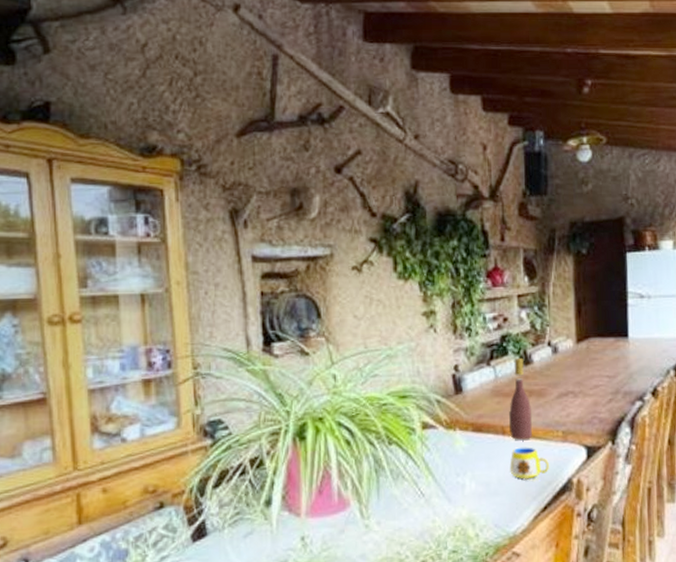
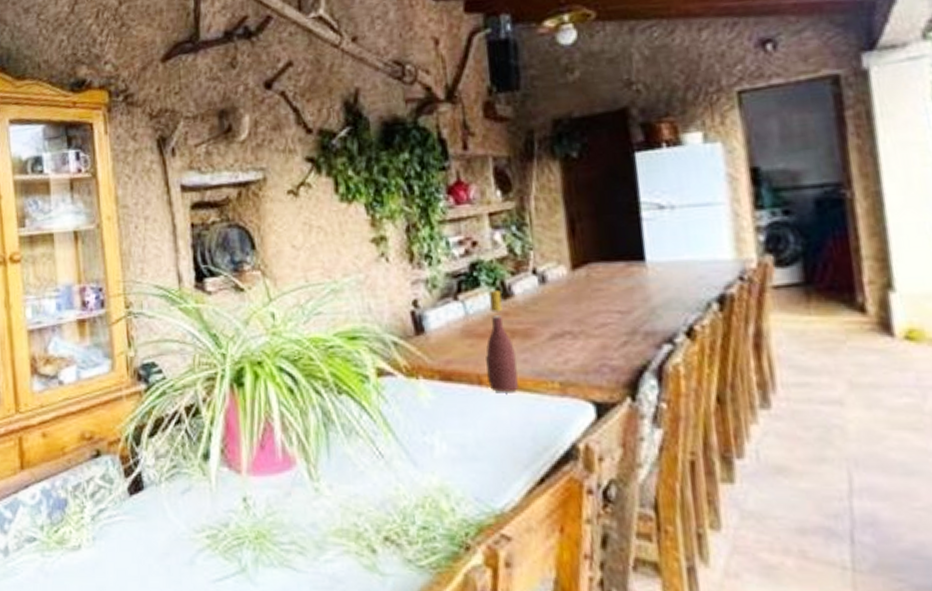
mug: present [510,447,550,482] -> none [490,401,546,446]

